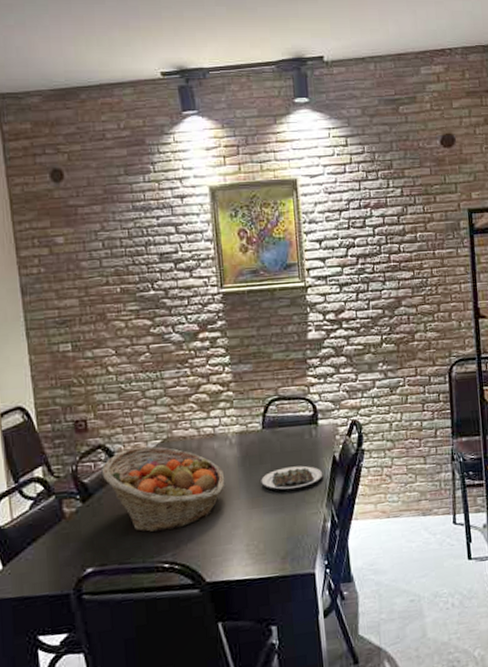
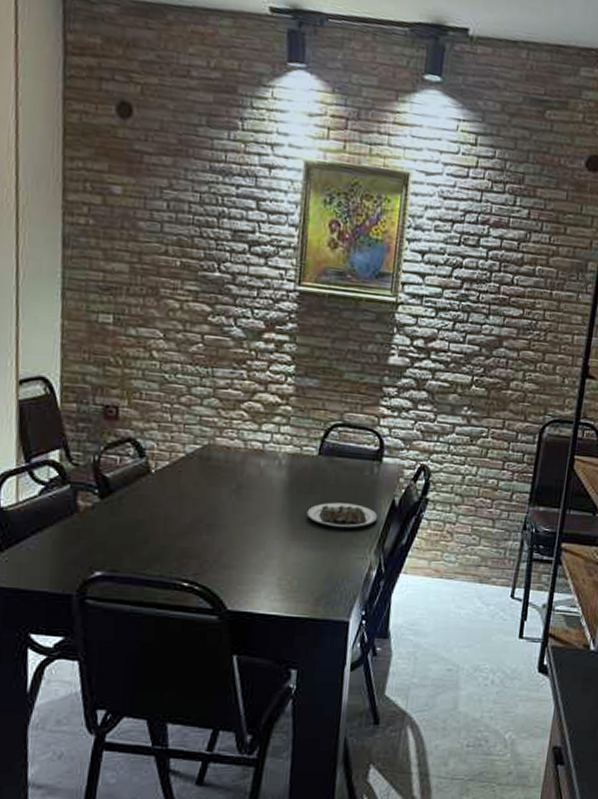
fruit basket: present [102,446,225,533] -> none [127,448,267,547]

